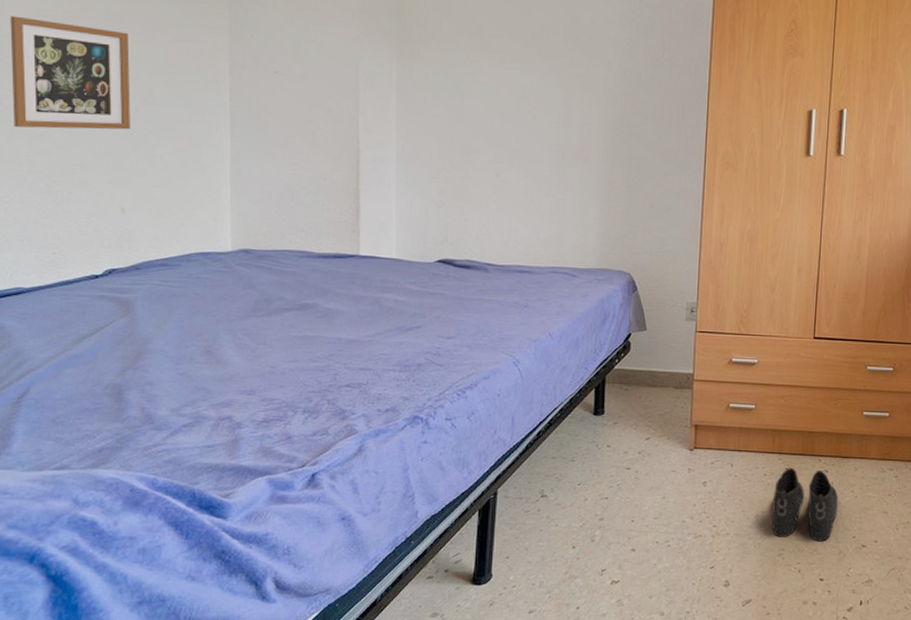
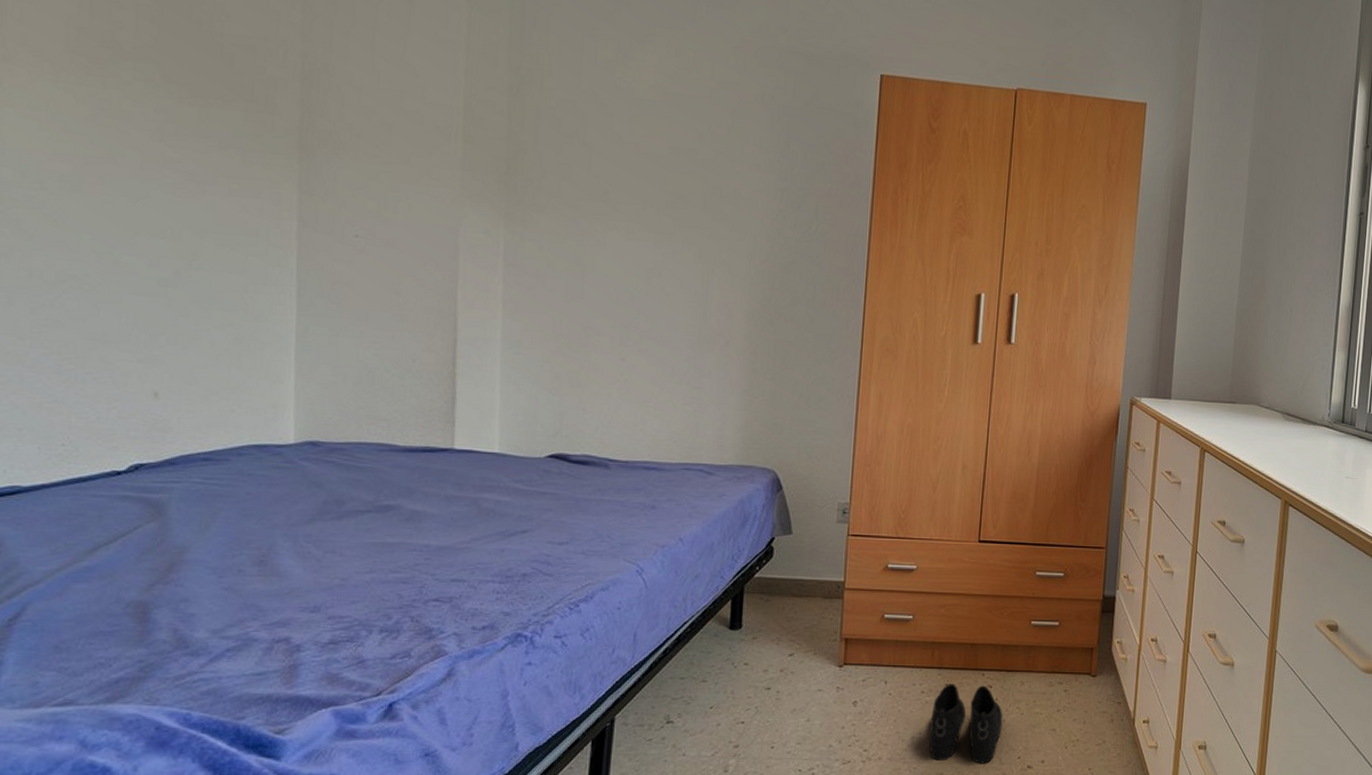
picture frame: present [10,15,131,130] -> none [12,158,170,299]

